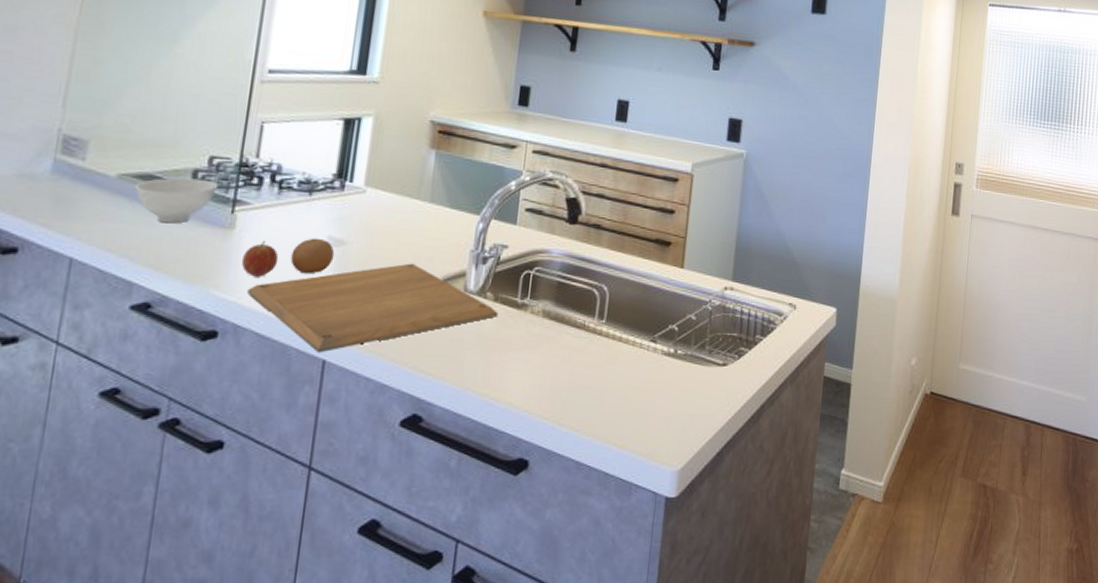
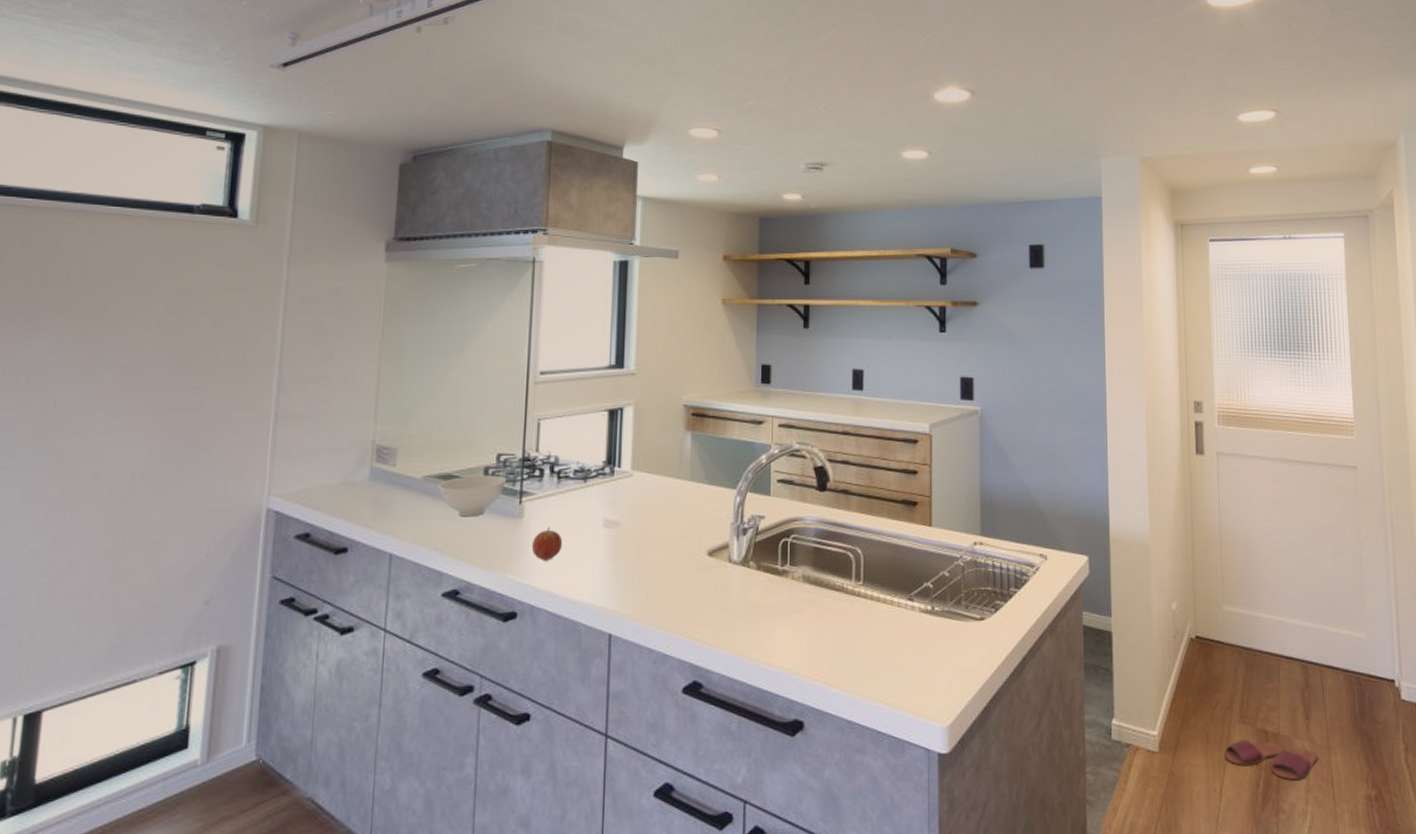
chopping board: present [247,263,499,353] -> none [539,538,762,628]
fruit: present [290,238,335,274] -> none [573,521,611,555]
slippers: none [943,493,1030,533] -> present [1224,739,1318,781]

